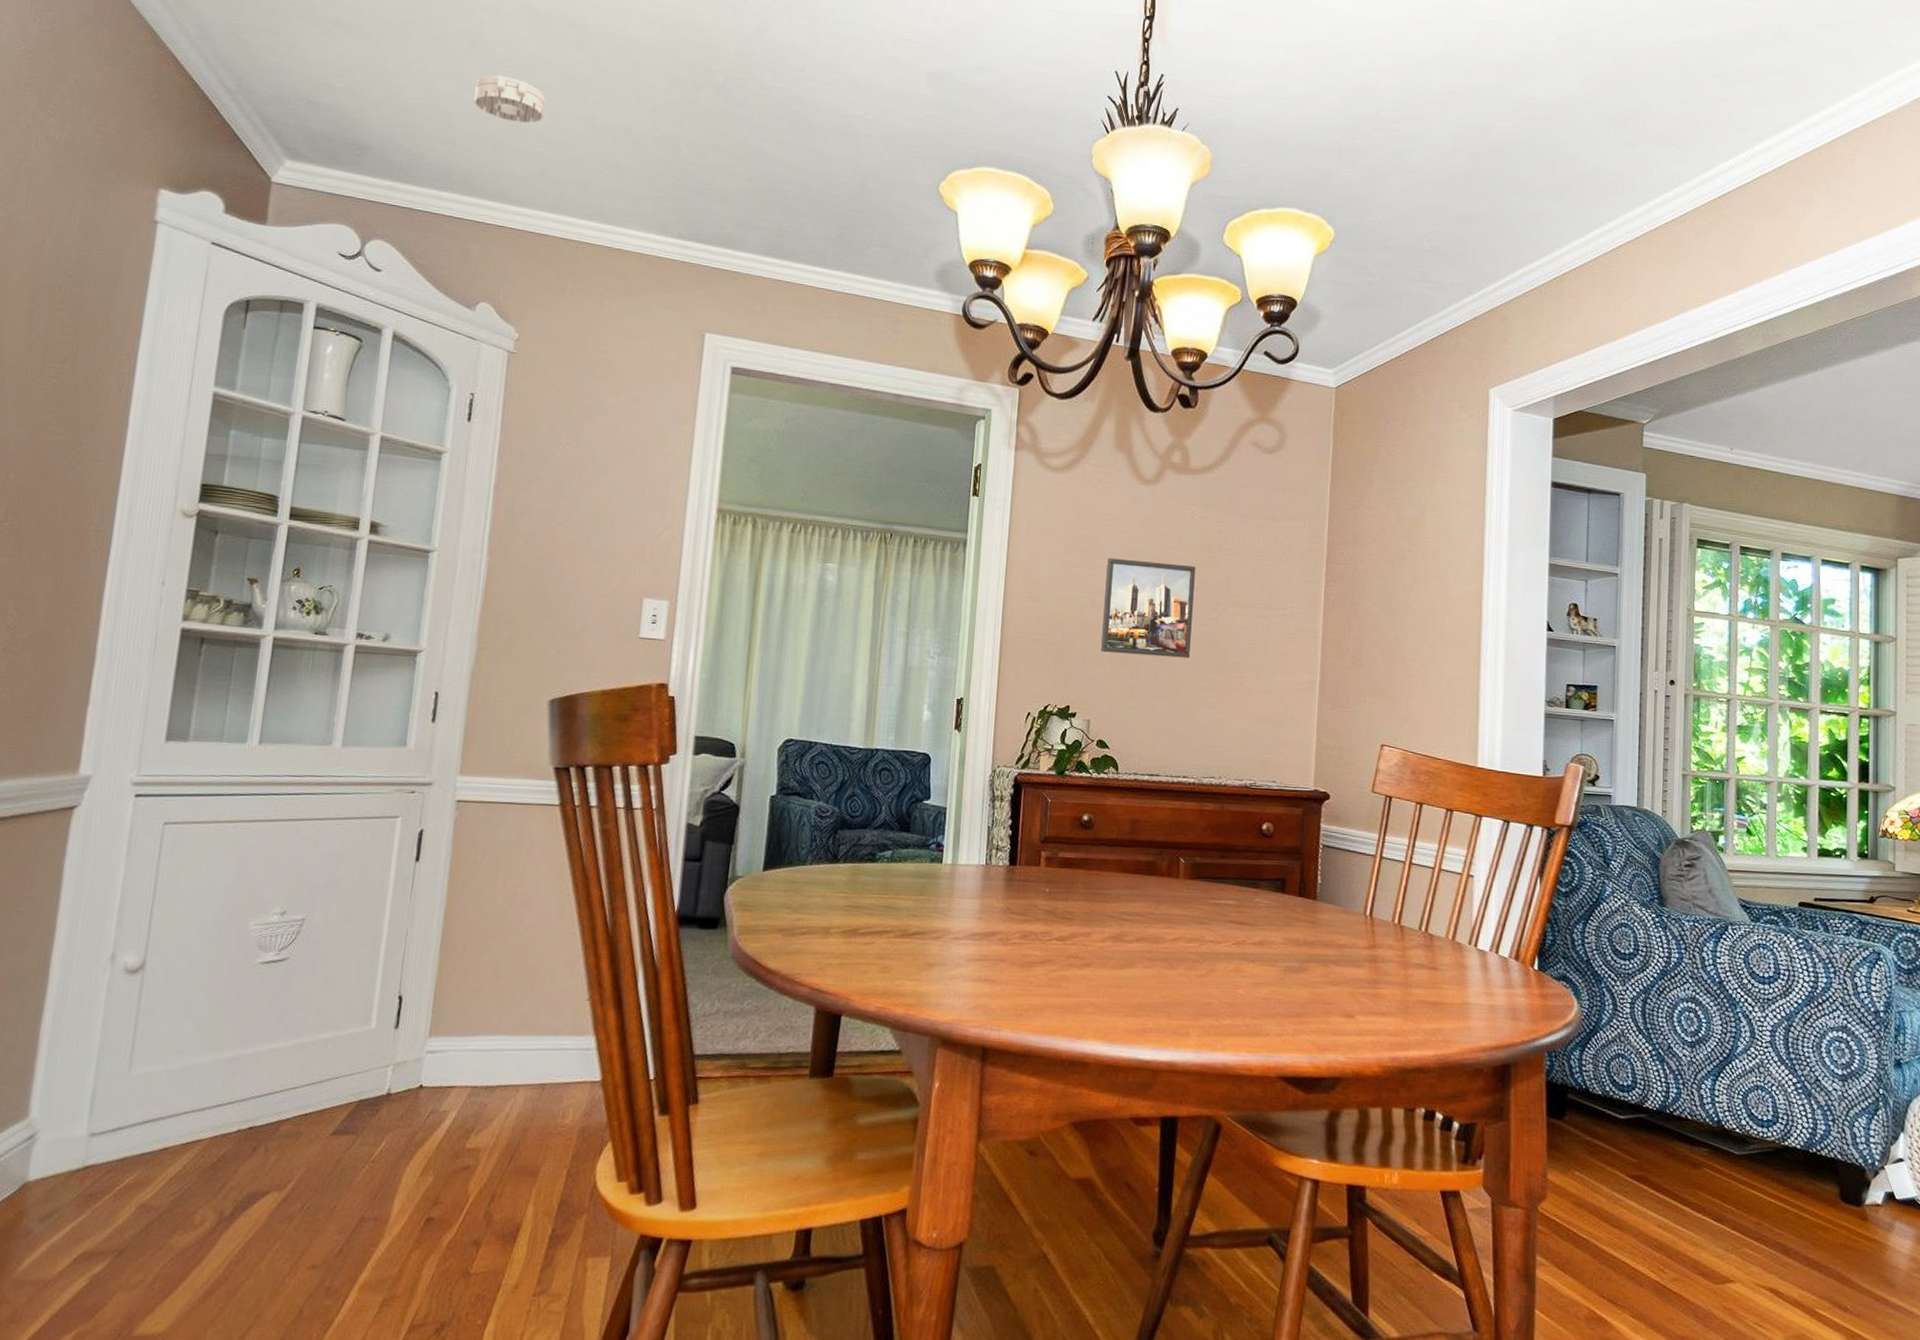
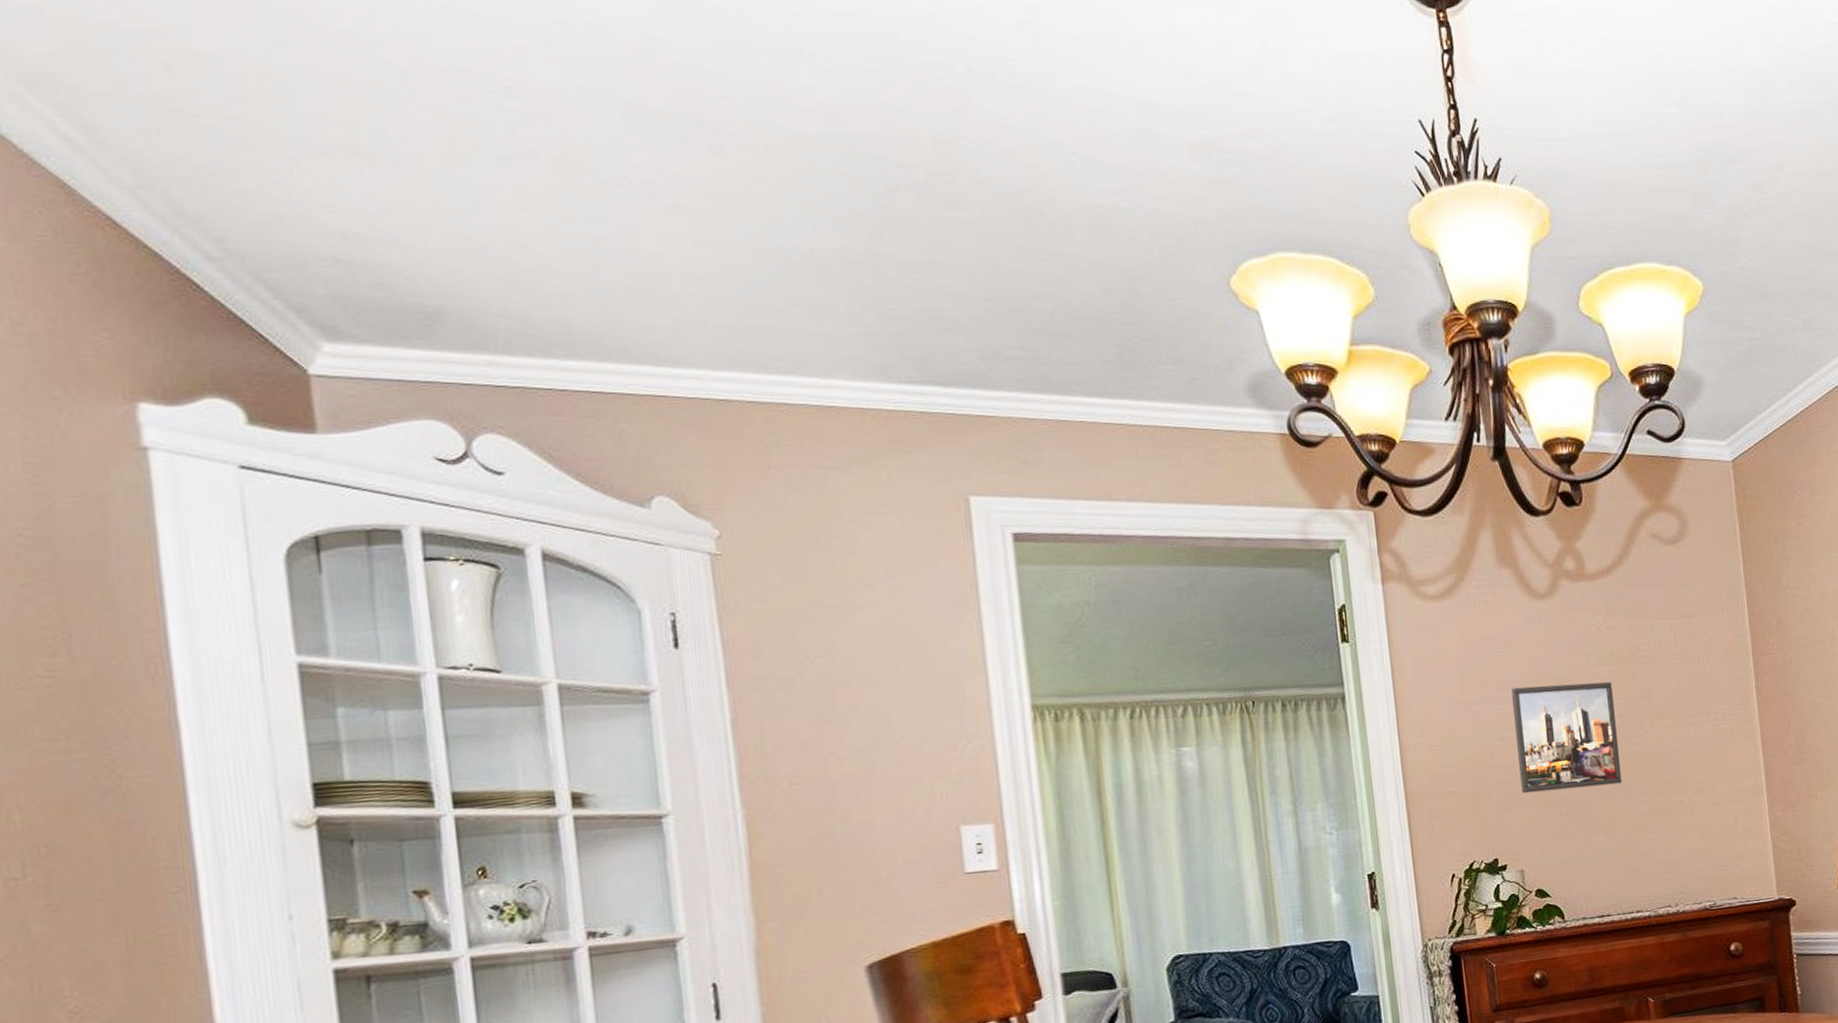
smoke detector: present [474,75,546,123] -> none [579,199,687,259]

